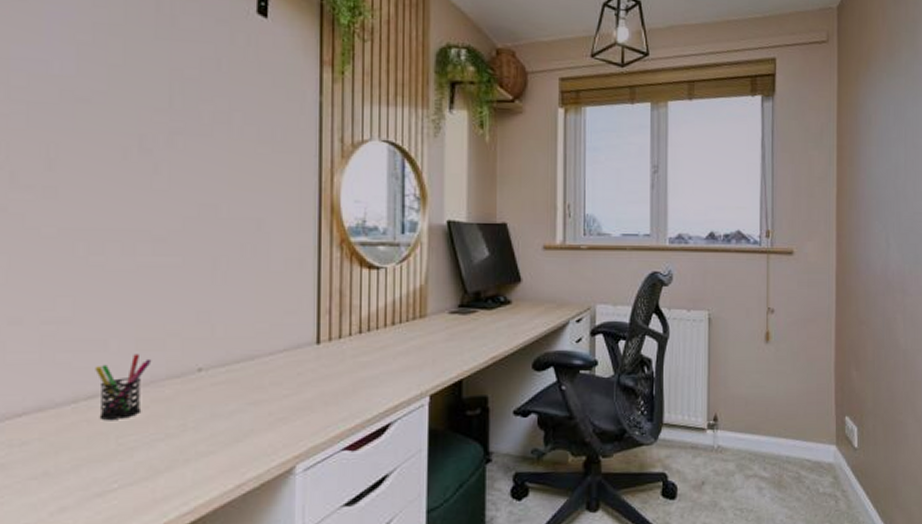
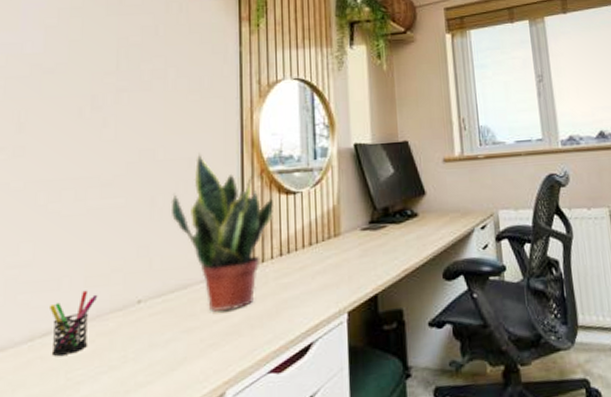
potted plant: none [236,215,355,387] -> present [170,154,275,313]

